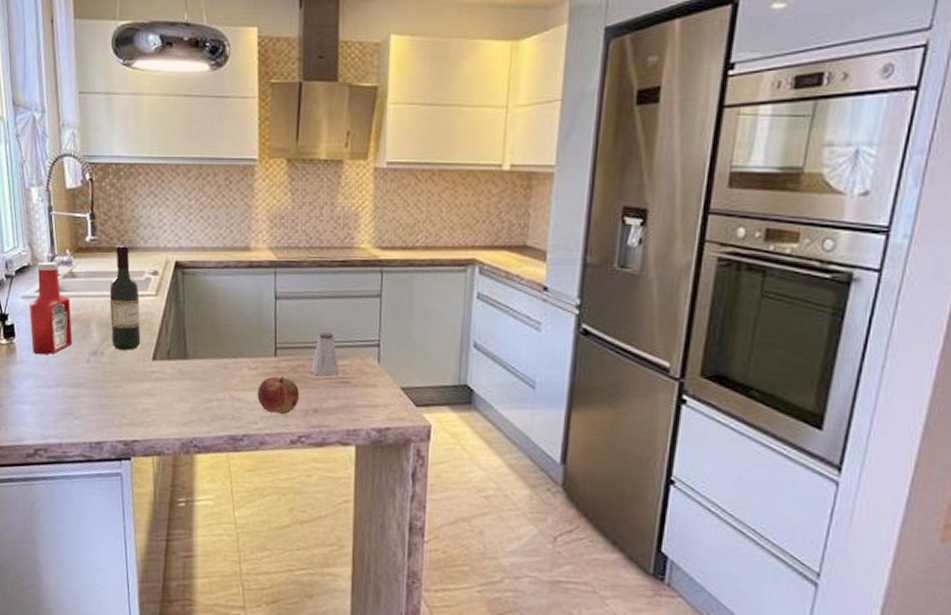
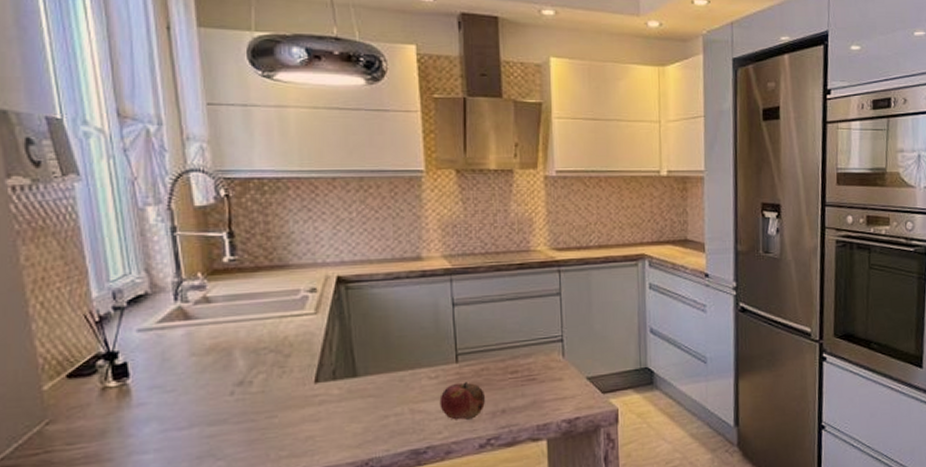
ketchup bottle: present [29,262,73,355] -> none [147,288,211,394]
wine bottle: present [109,244,141,350] -> none [256,263,299,377]
saltshaker: present [311,332,340,376] -> none [496,333,525,377]

